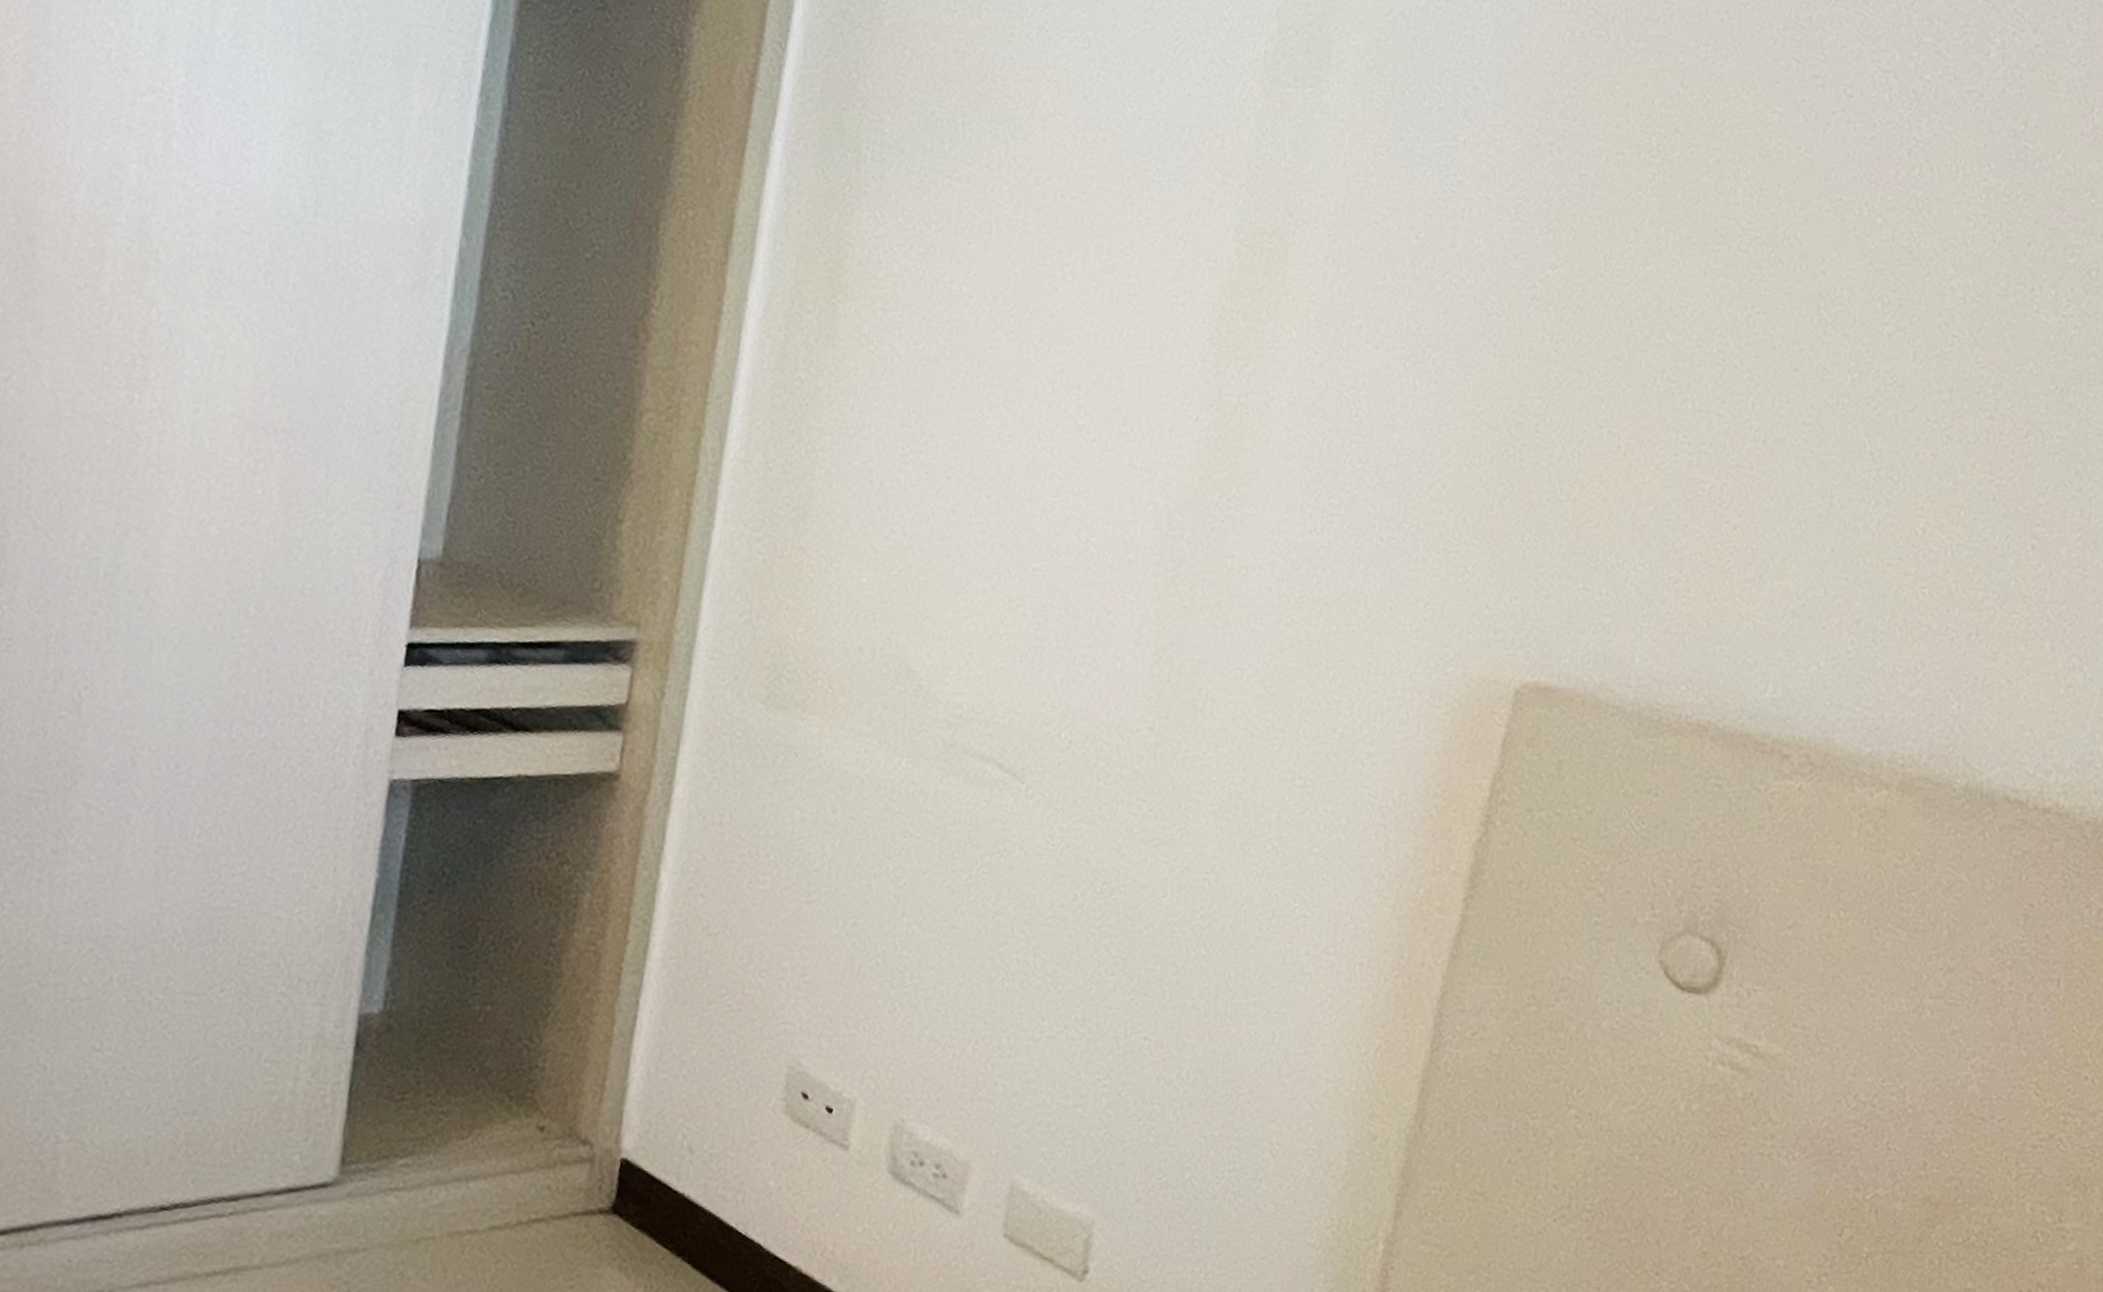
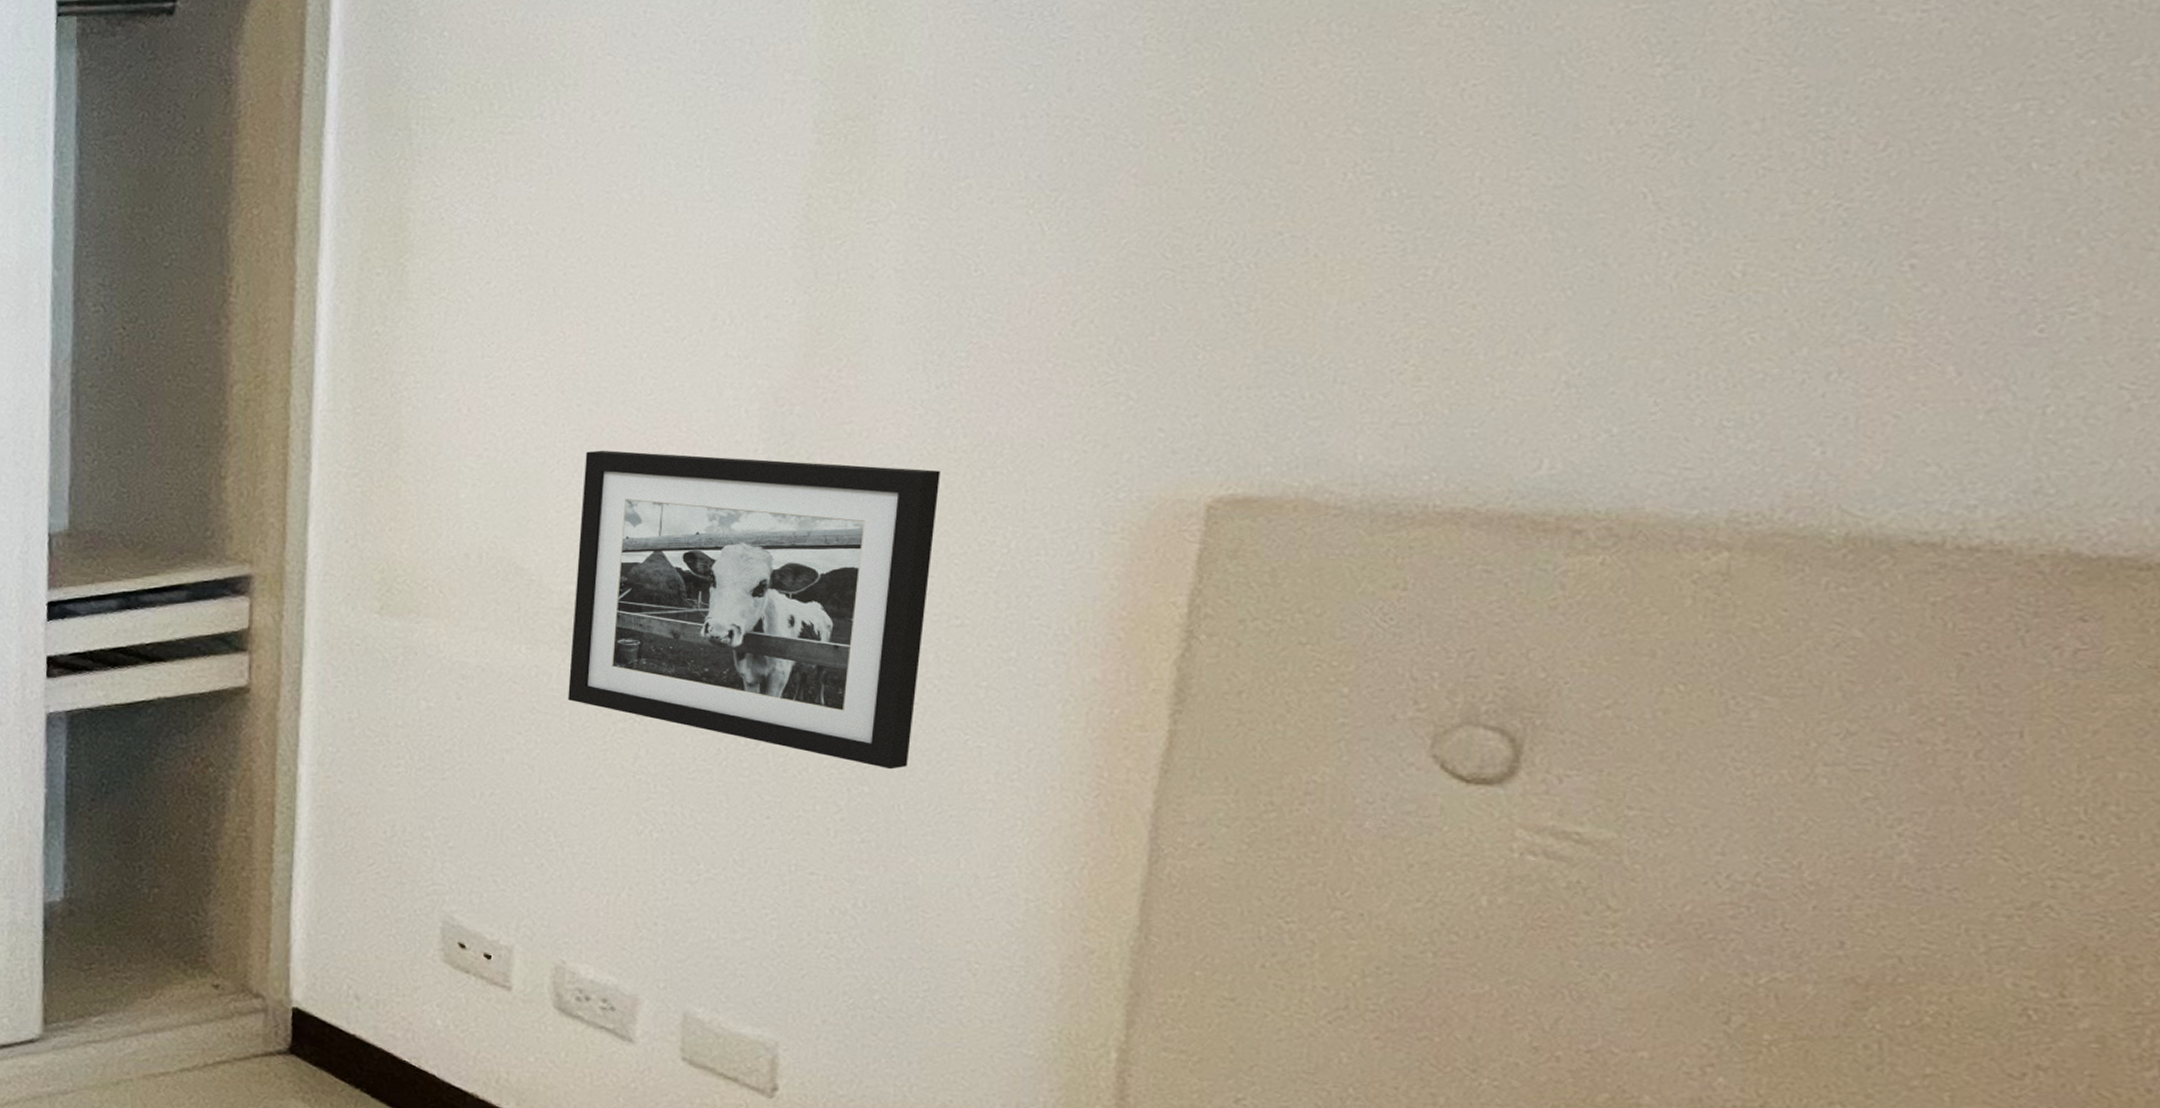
picture frame: none [941,549,1303,933] -> present [568,450,940,770]

